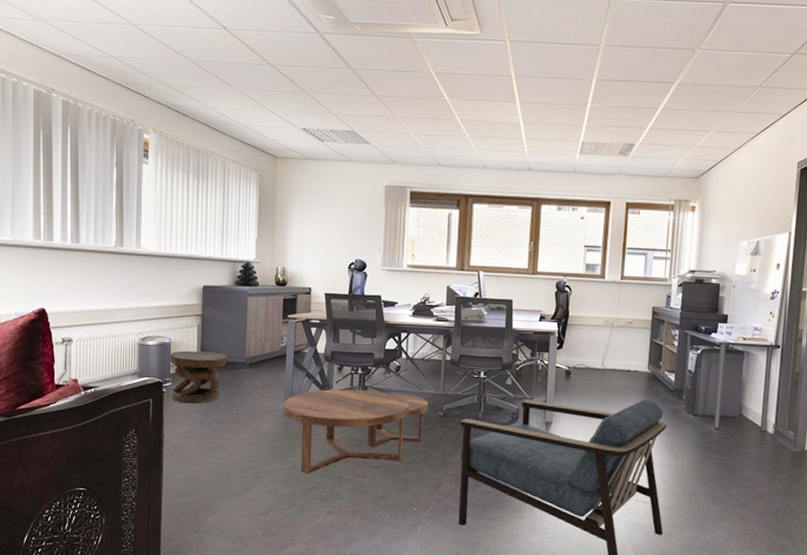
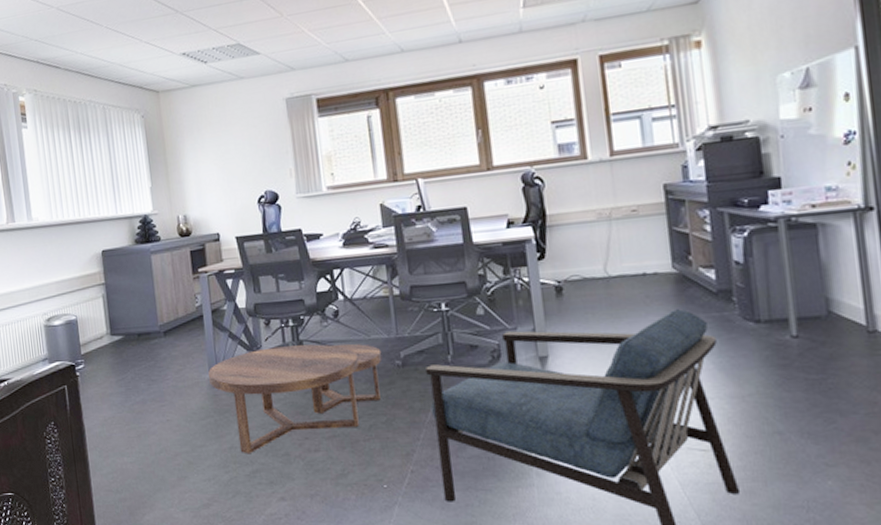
side table: present [169,350,227,404] -> none [78,323,140,386]

